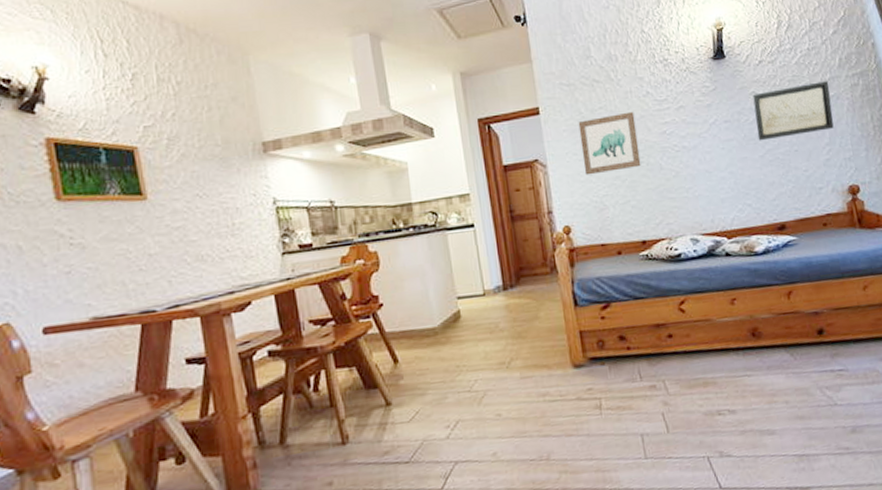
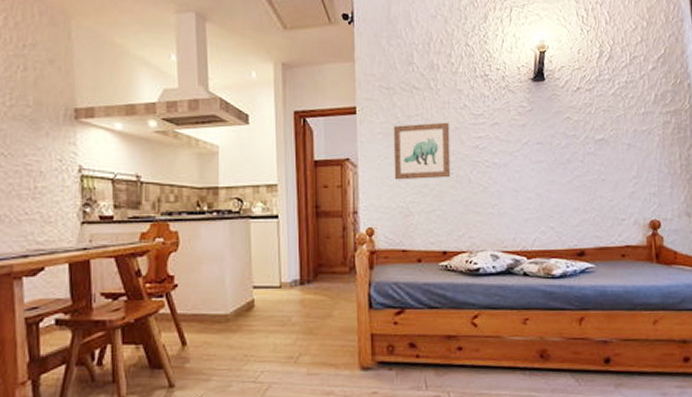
wall art: present [752,81,834,141] -> none [567,115,643,166]

